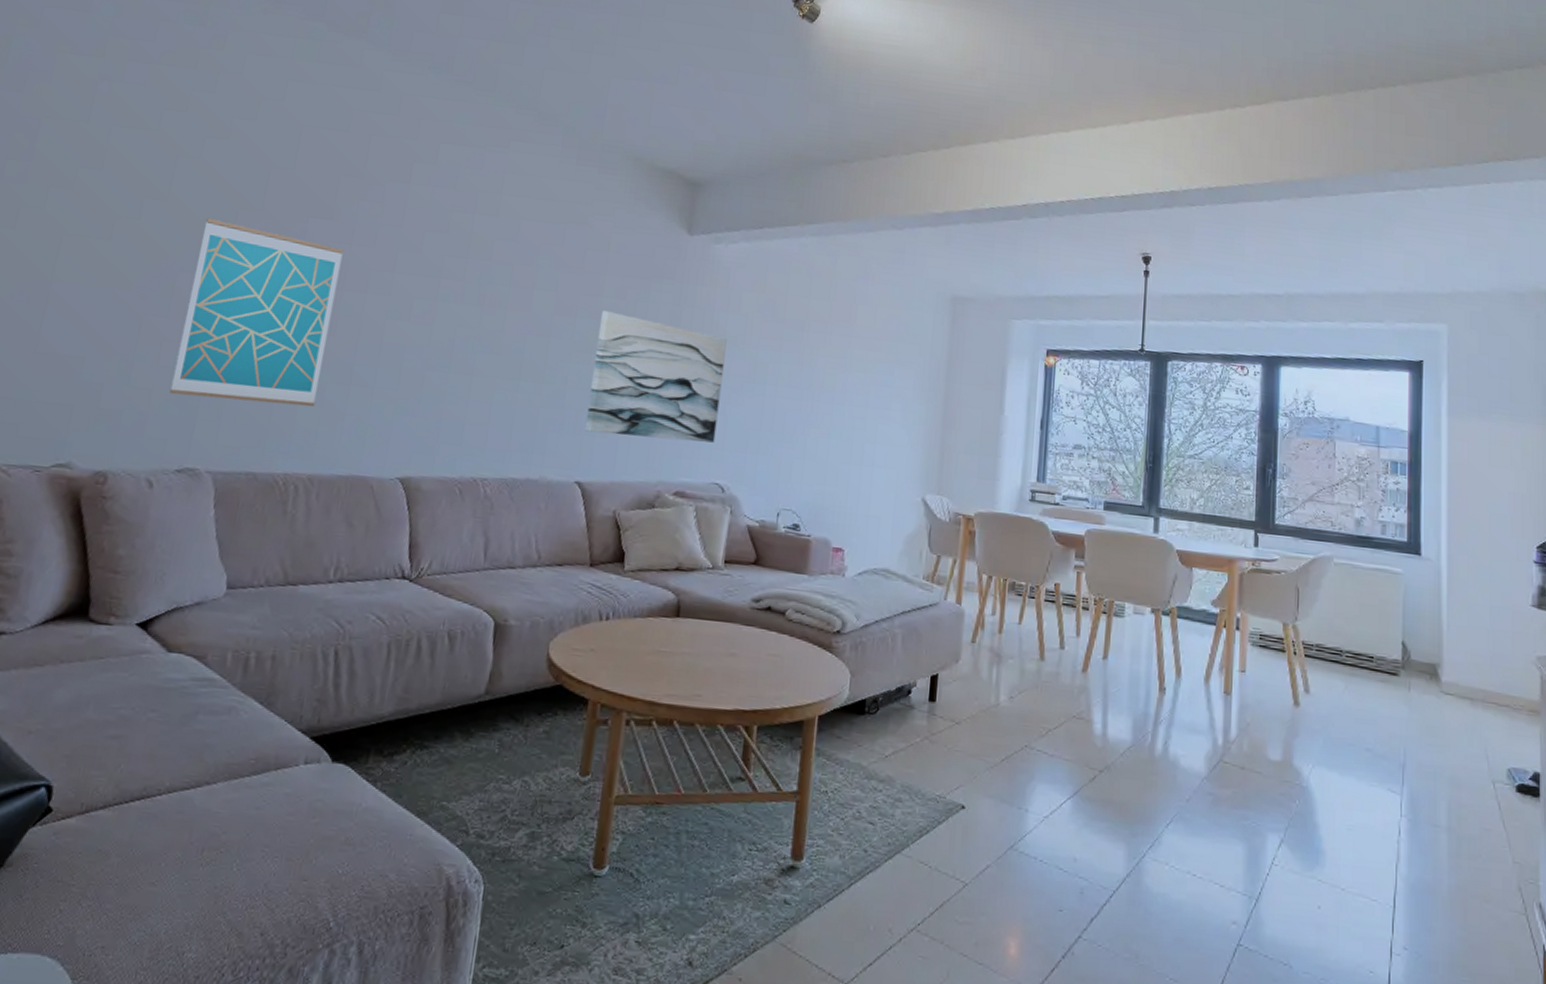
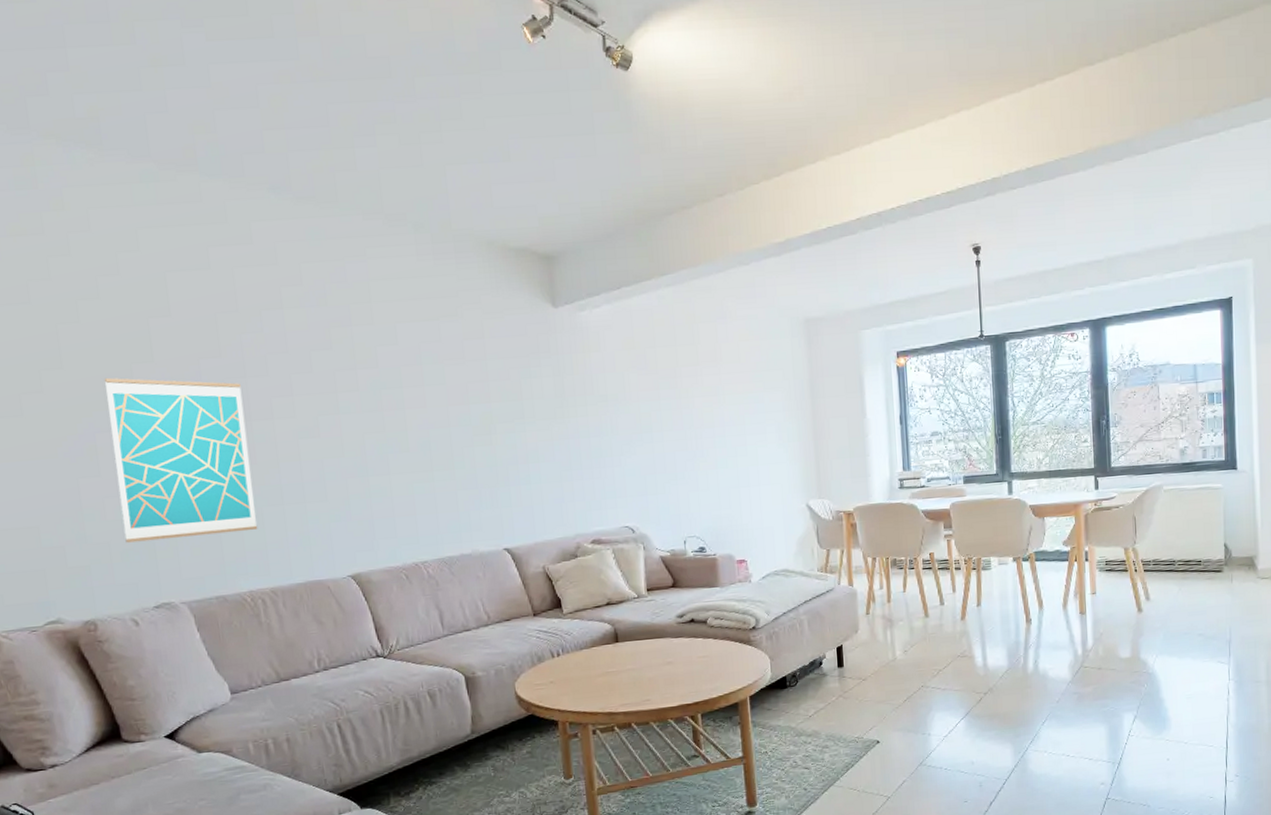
wall art: present [585,310,727,443] -> none [490,393,617,504]

